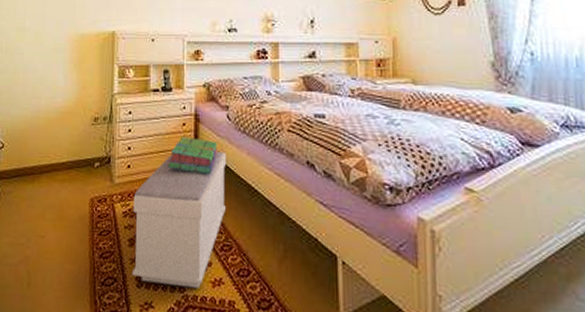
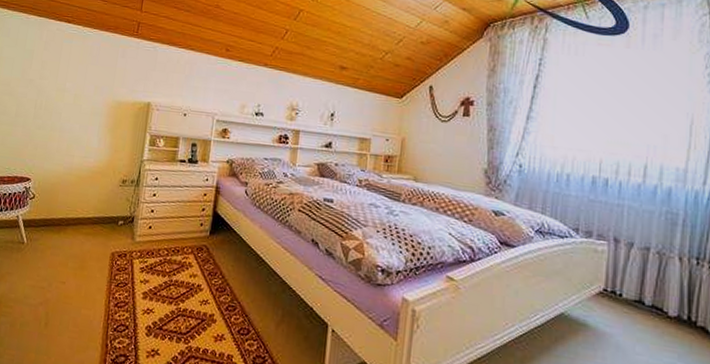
bench: present [132,151,226,289] -> none [143,221,240,342]
stack of books: present [167,137,217,175] -> none [185,206,233,243]

